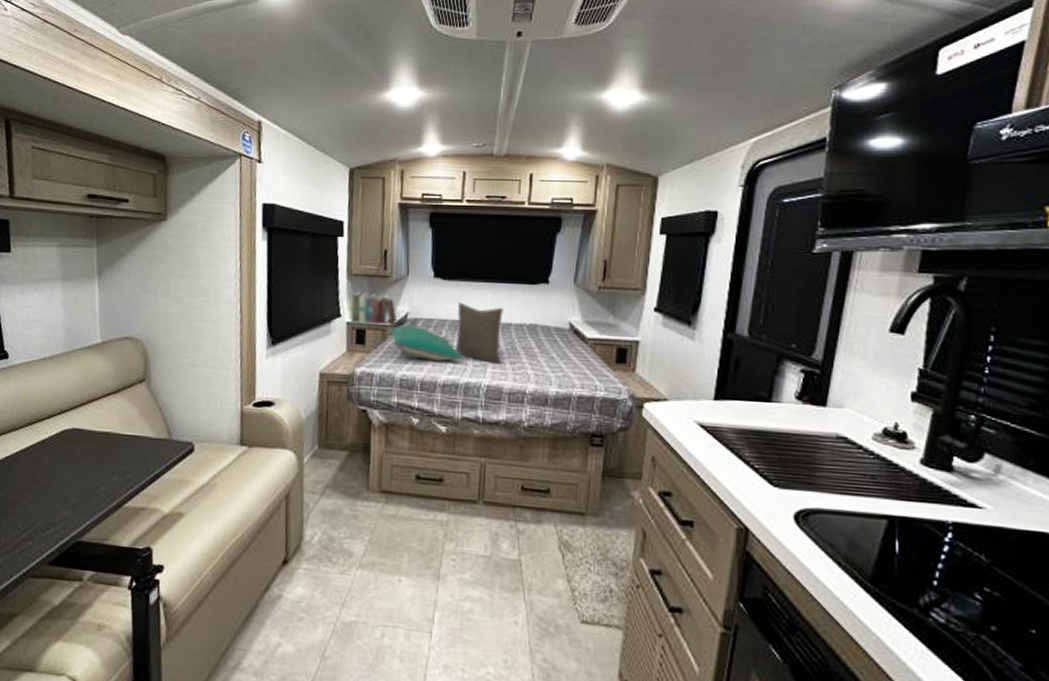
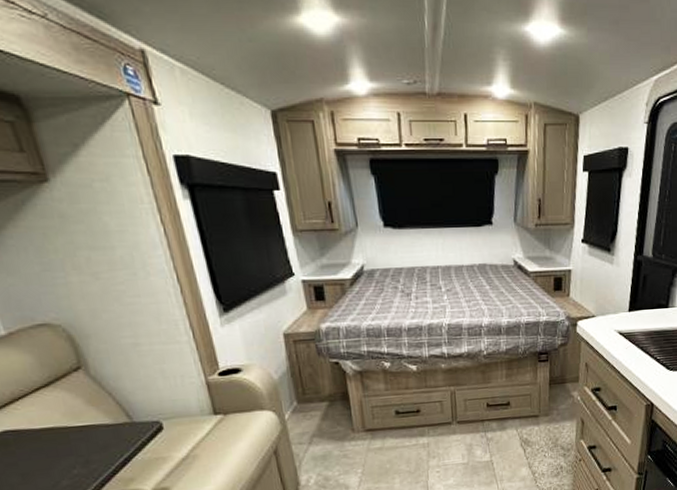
books: present [349,290,397,325] -> none [300,246,354,280]
pillow: present [390,324,464,361] -> none [349,276,423,308]
pillow: present [455,302,504,364] -> none [411,249,458,304]

